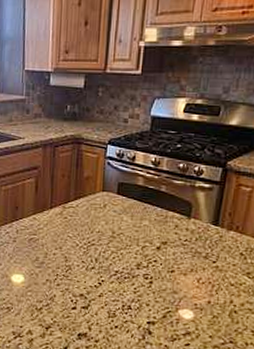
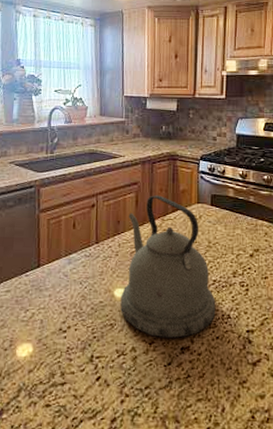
kettle: none [17,181,117,325] -> present [120,195,216,339]

